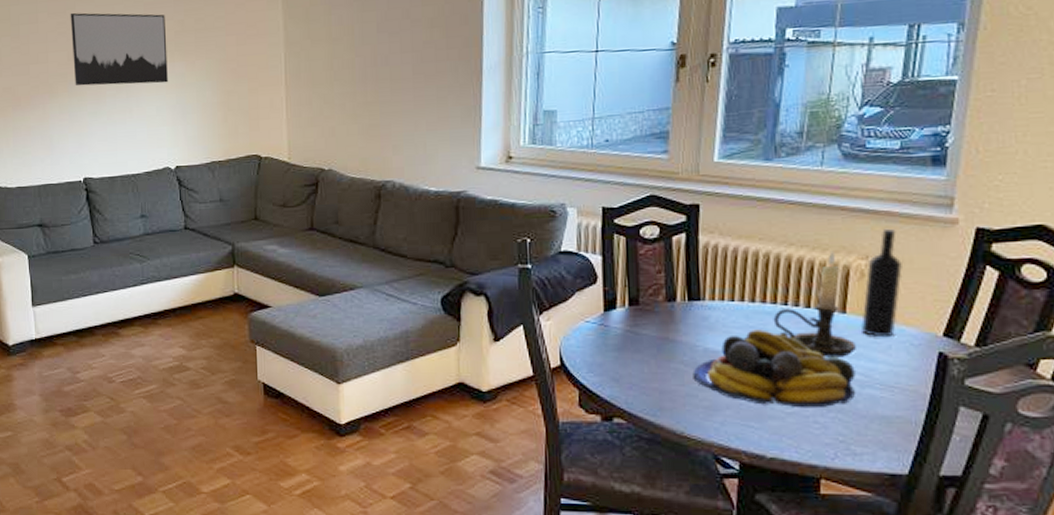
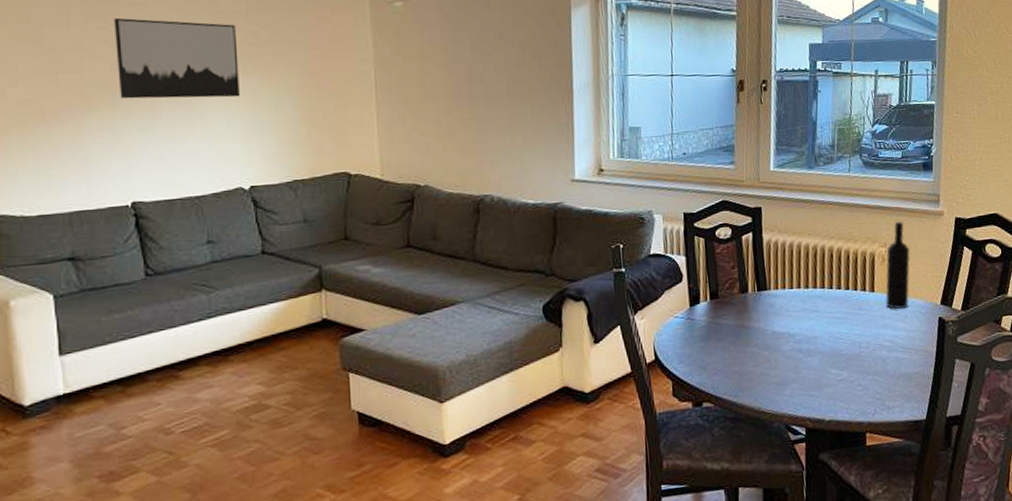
fruit bowl: present [692,329,856,409] -> none [764,311,885,376]
candle holder: present [773,251,856,357] -> none [823,241,883,330]

